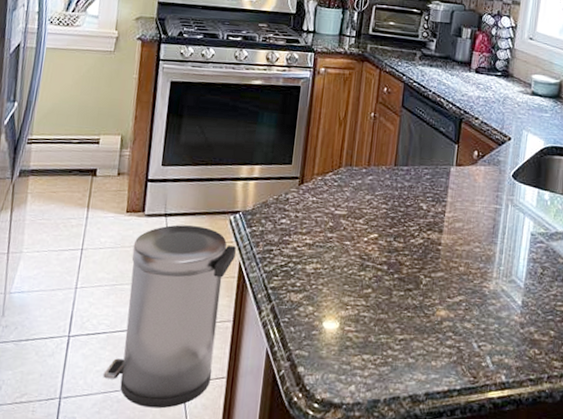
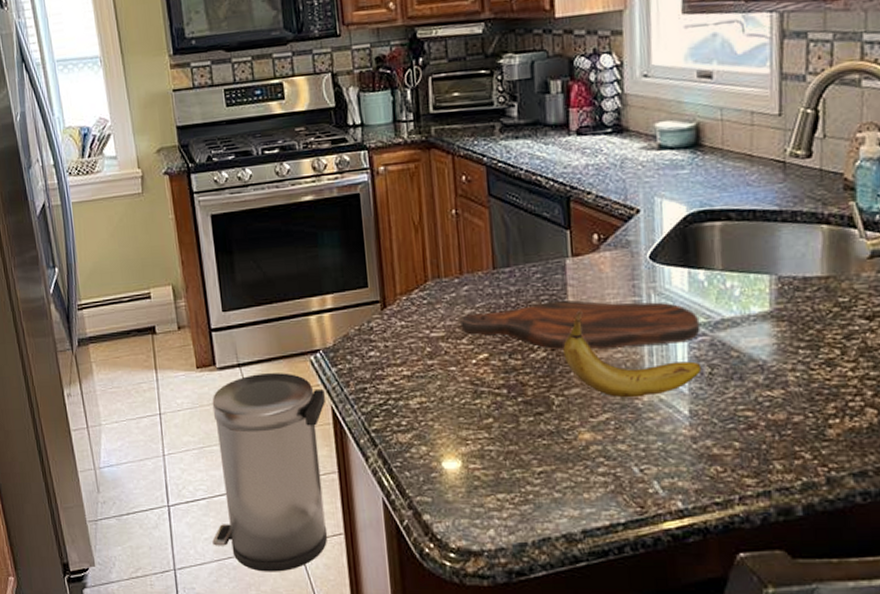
cutting board: none [360,199,540,246] -> present [460,300,701,351]
fruit: none [436,210,536,286] -> present [563,311,702,398]

